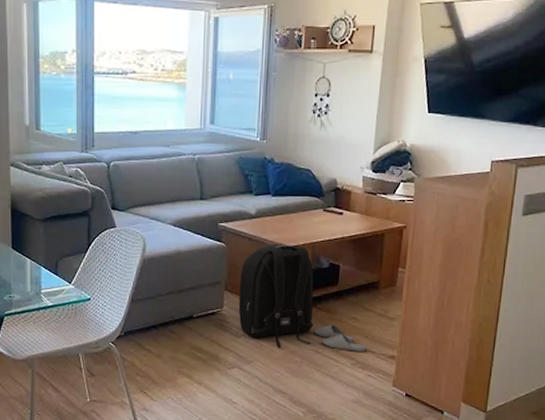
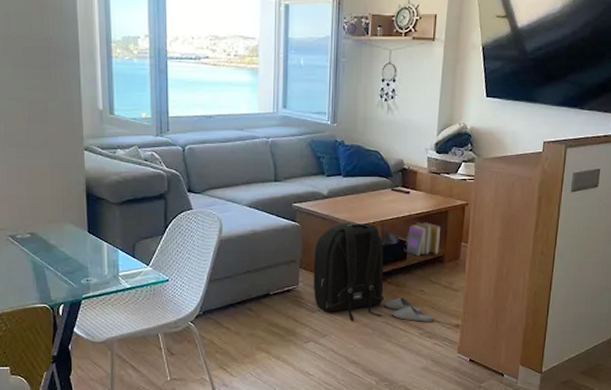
books: none [336,245,376,282] -> present [404,222,440,257]

